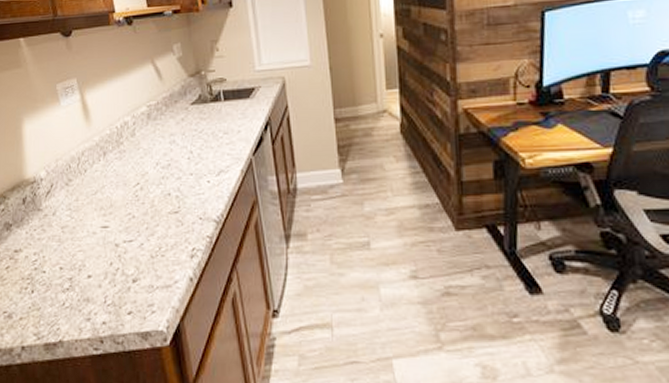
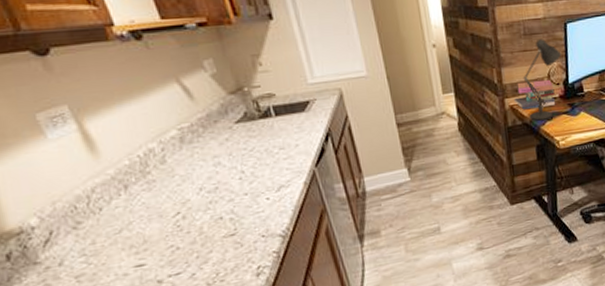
books: none [468,80,524,116] -> present [513,79,556,110]
desk lamp: none [482,29,536,130] -> present [523,38,562,121]

